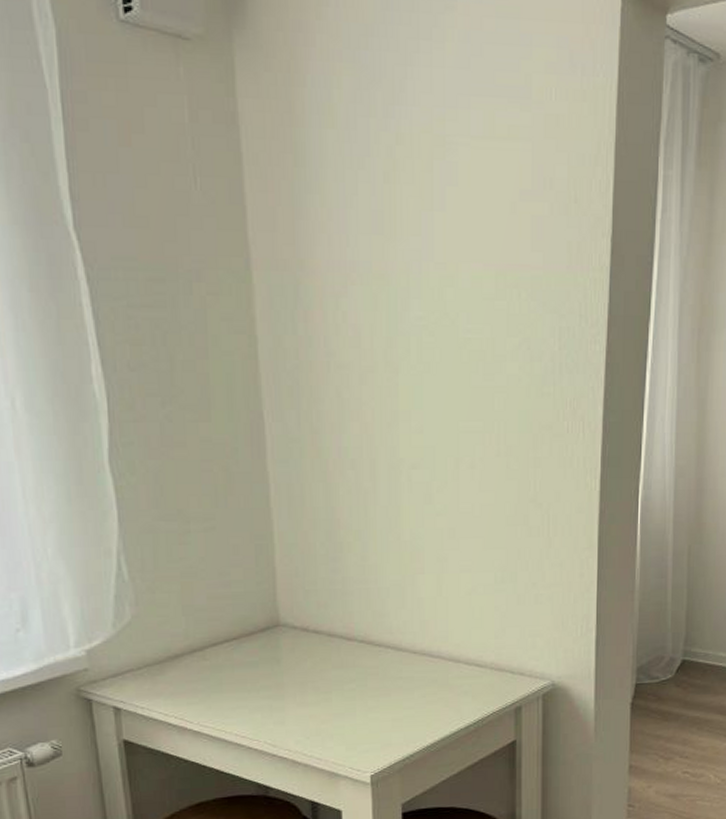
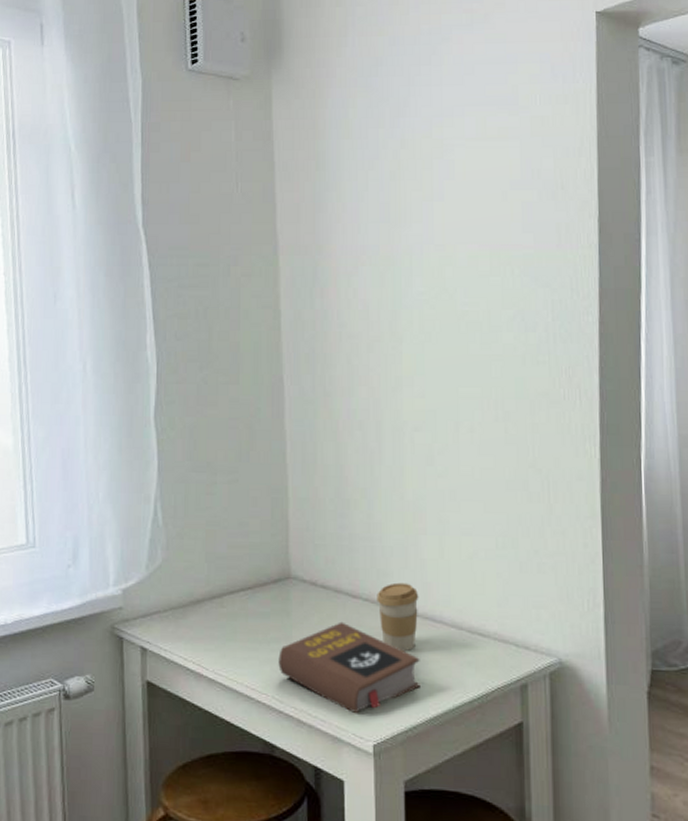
book: none [269,664,418,750] -> present [278,621,420,714]
coffee cup: none [373,622,417,688] -> present [377,582,419,652]

